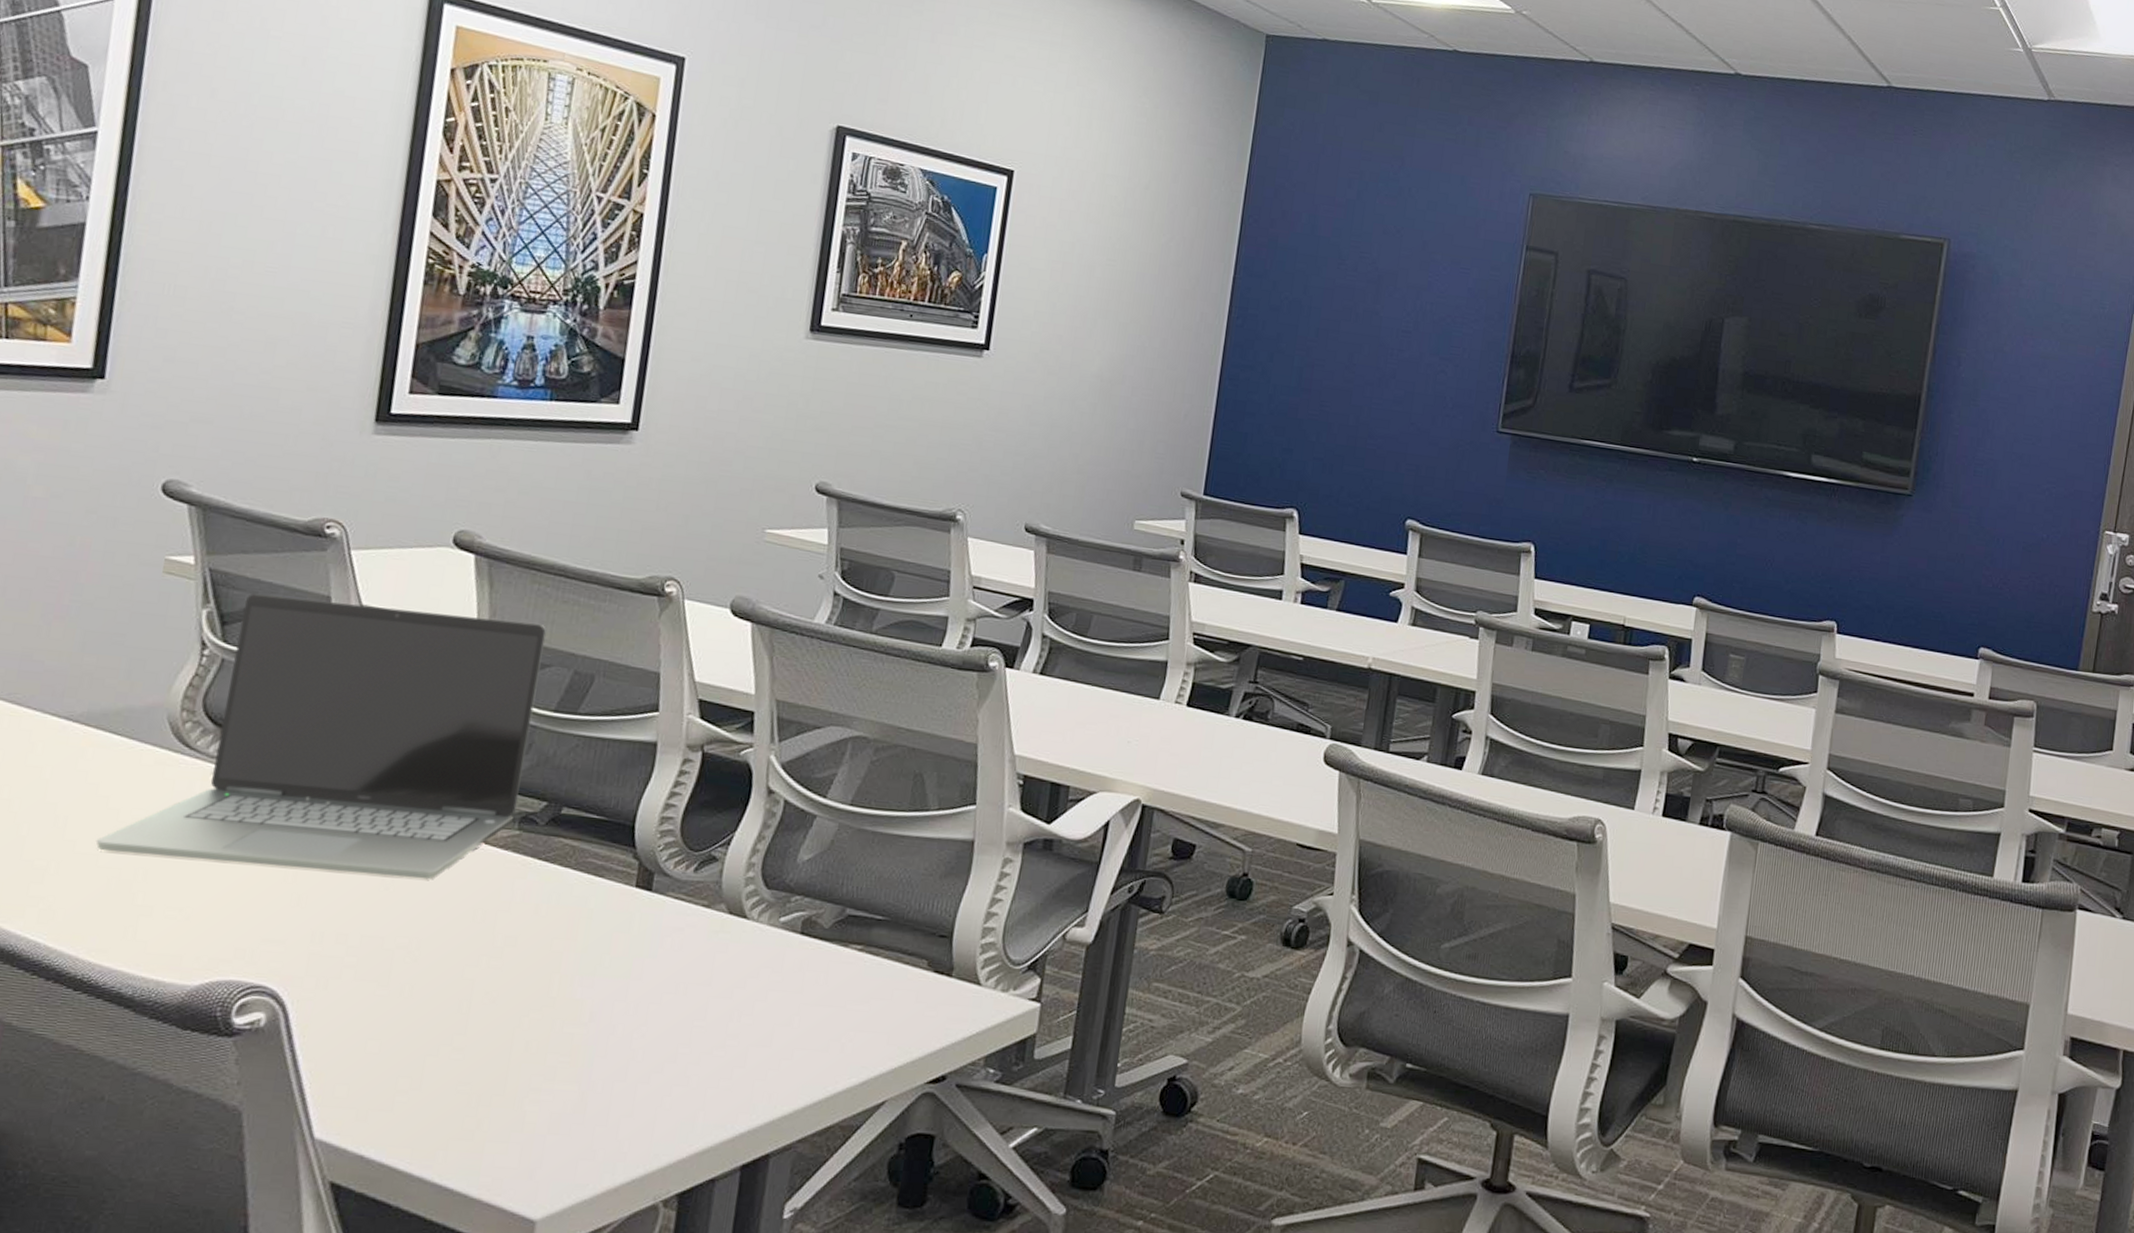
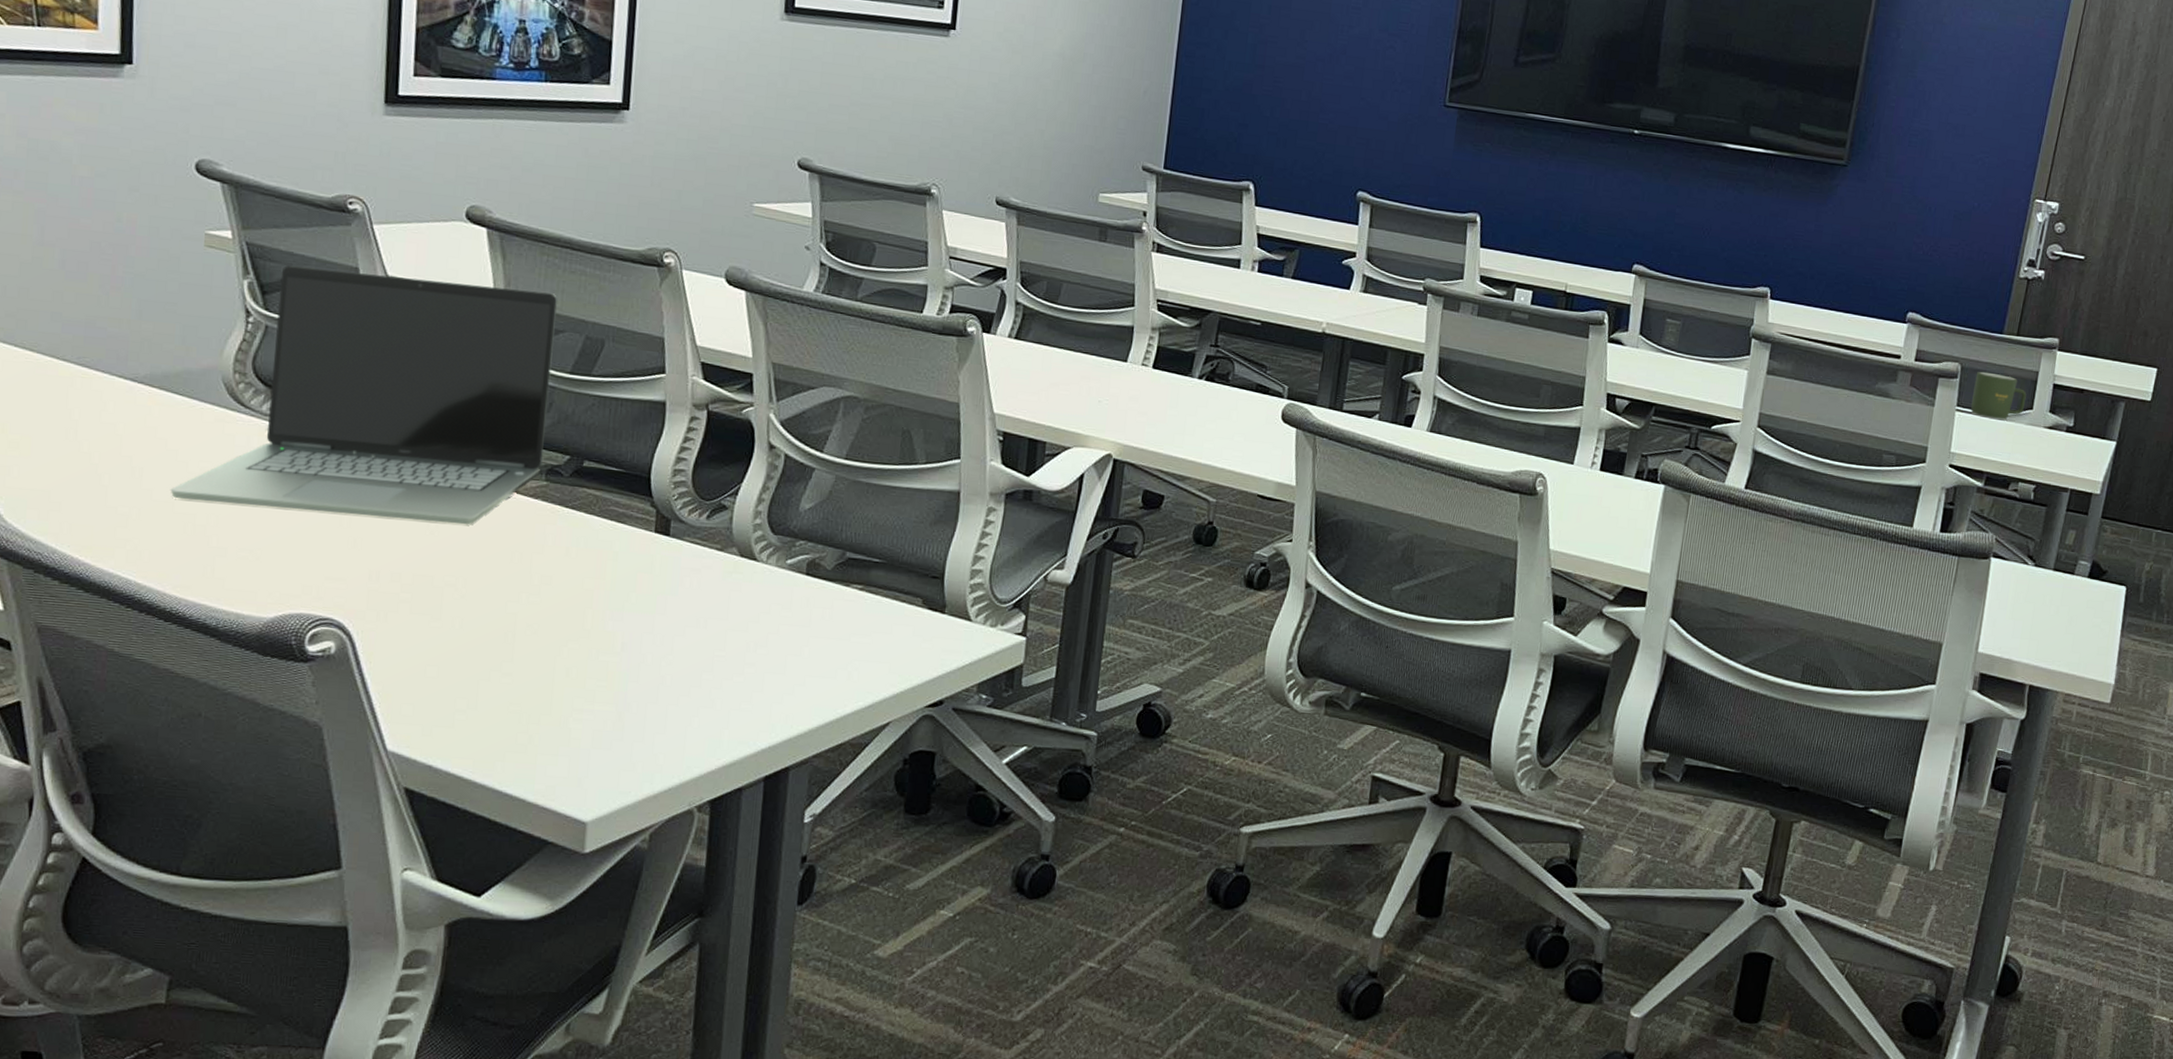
mug: none [2049,710,2106,762] -> present [1971,371,2027,421]

